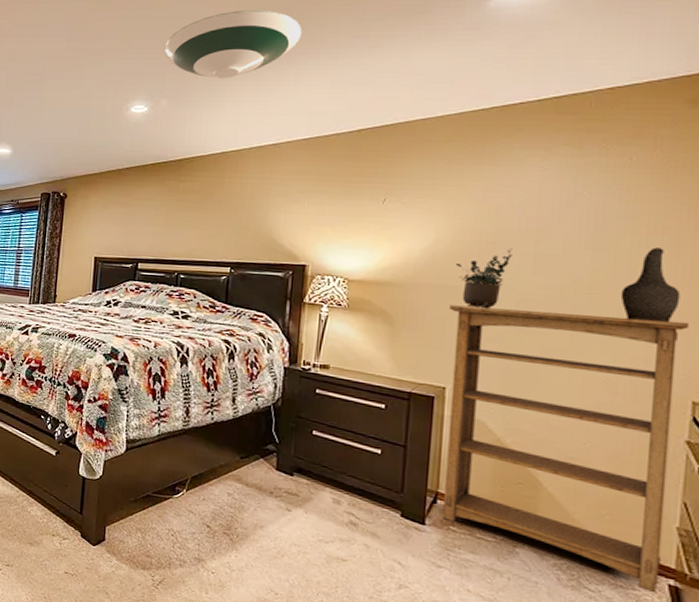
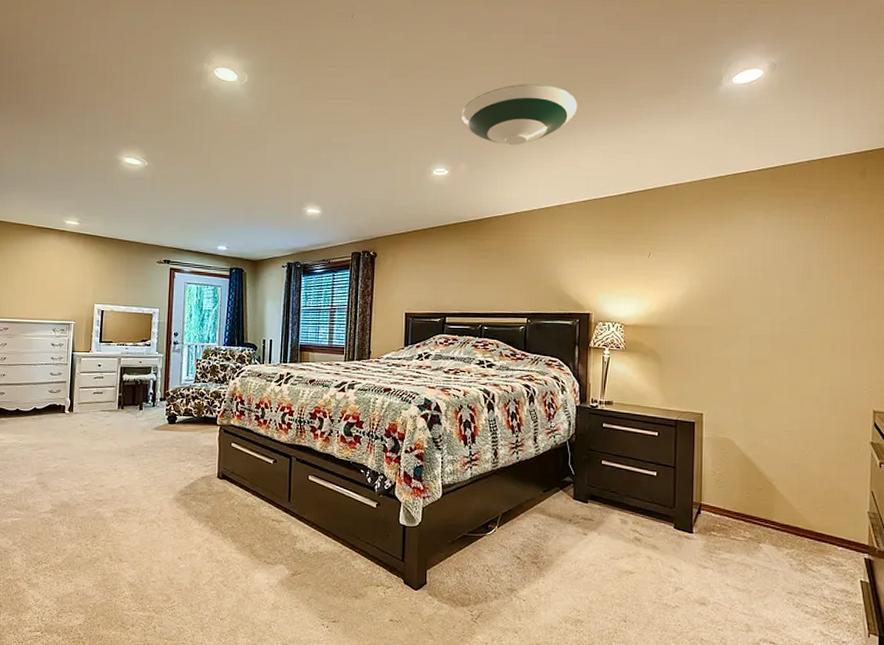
bookshelf: present [442,305,690,594] -> none [703,343,869,567]
potted plant: present [456,248,513,309] -> none [706,293,746,345]
decorative vase: present [620,247,681,322] -> none [822,289,862,348]

